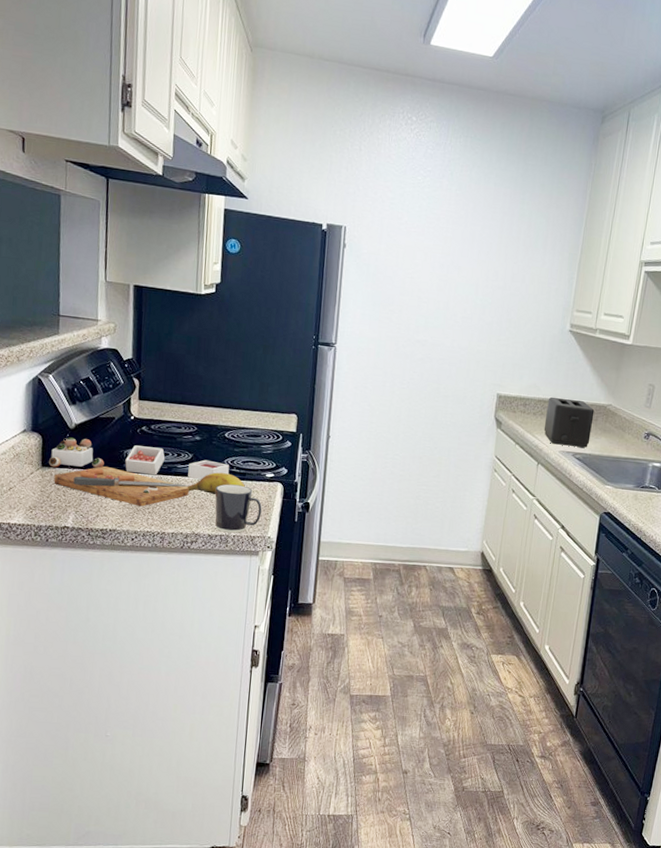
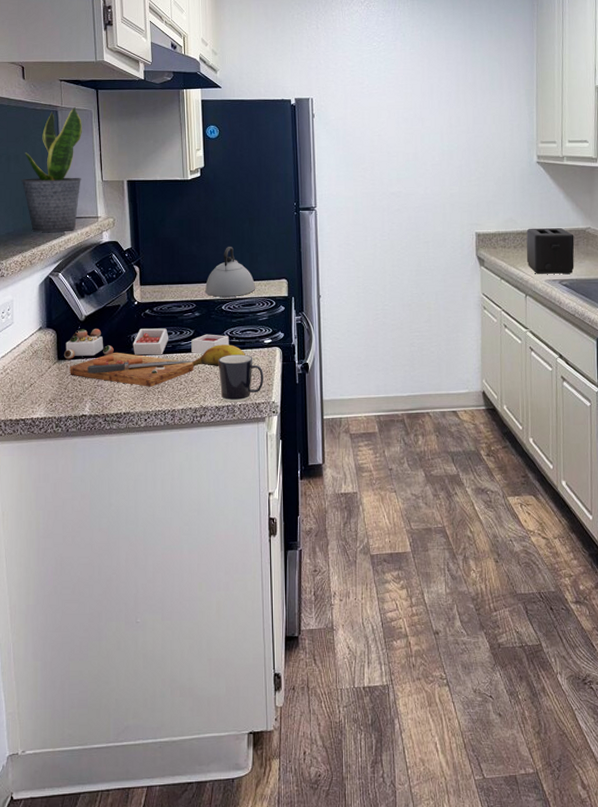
potted plant: none [13,193,88,331] -> present [21,106,83,232]
kettle: none [209,372,263,426] -> present [205,247,256,297]

